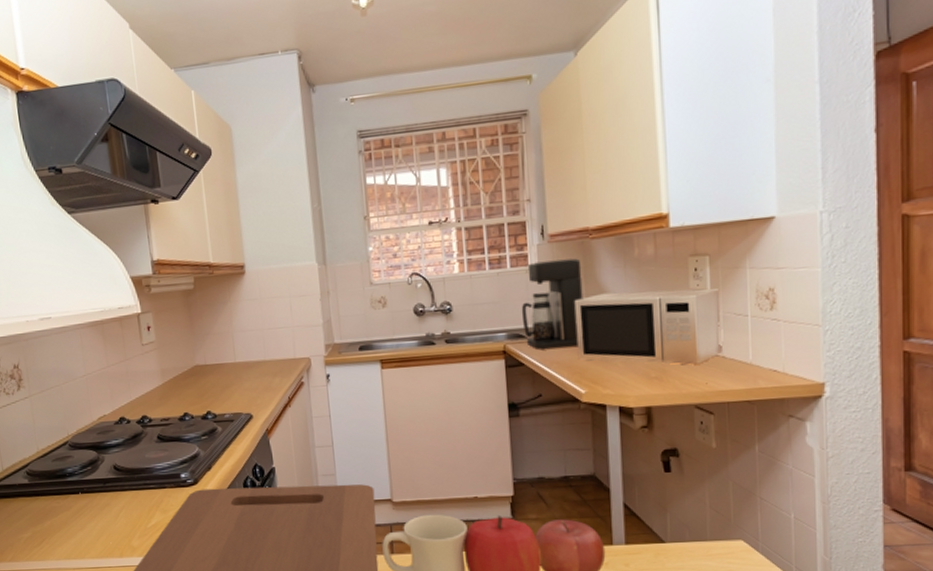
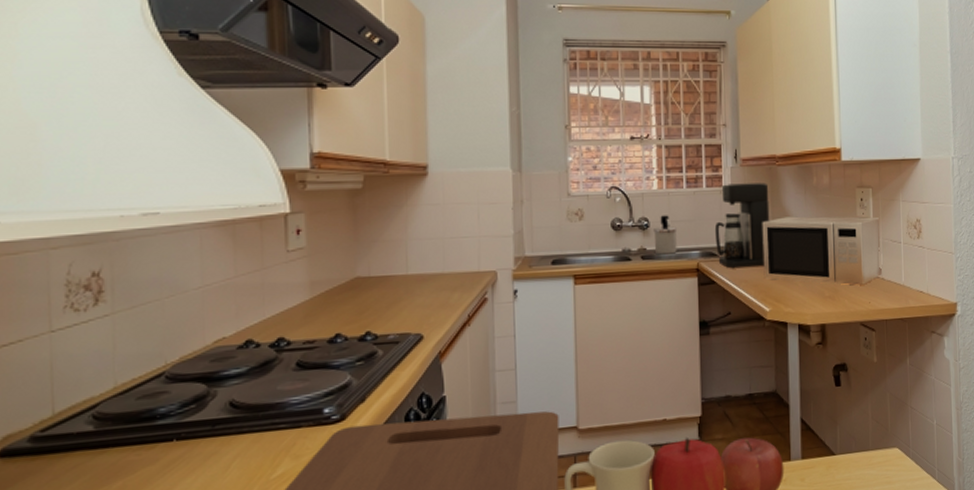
soap dispenser: none [456,298,482,338] -> present [653,215,678,255]

